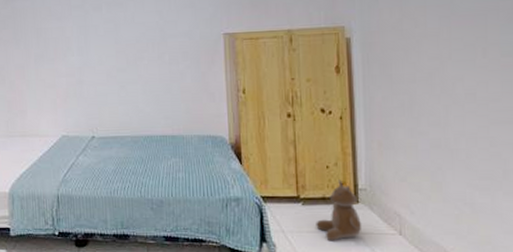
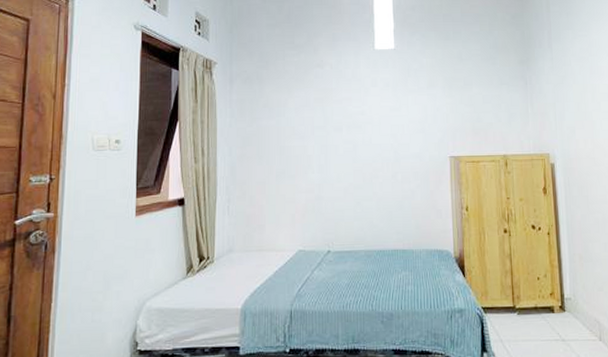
stuffed bear: present [316,179,362,240] -> none [529,290,569,348]

